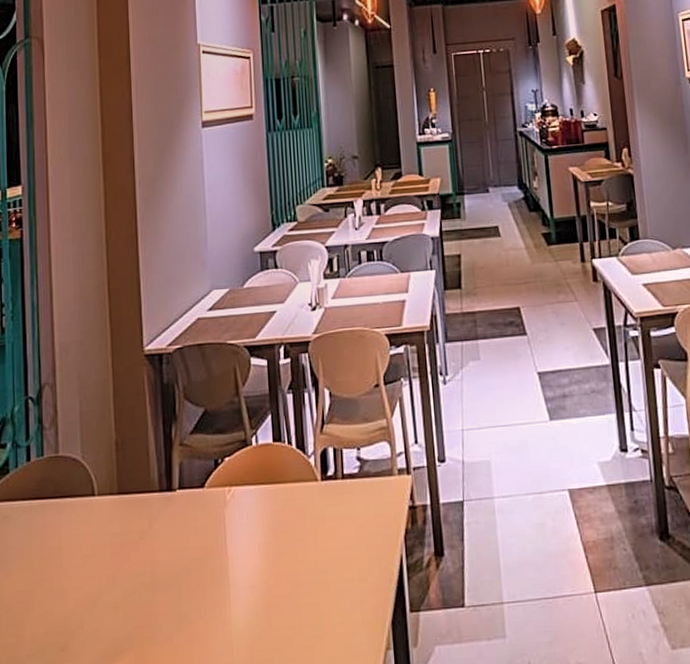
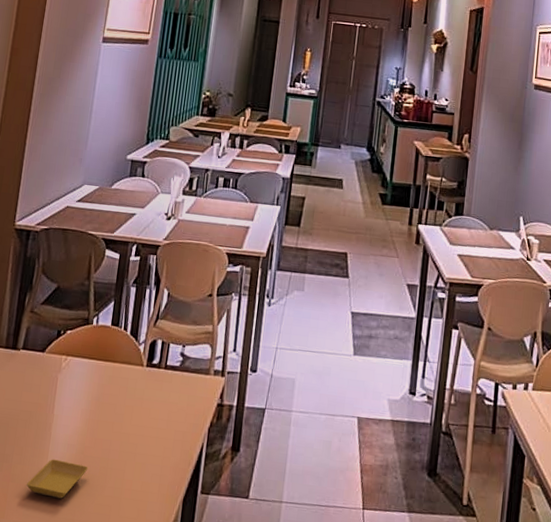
saucer: none [213,606,278,651] -> present [26,459,88,499]

